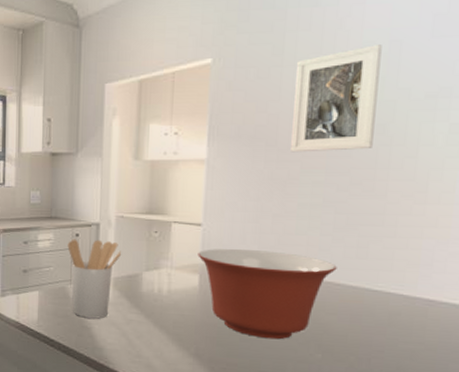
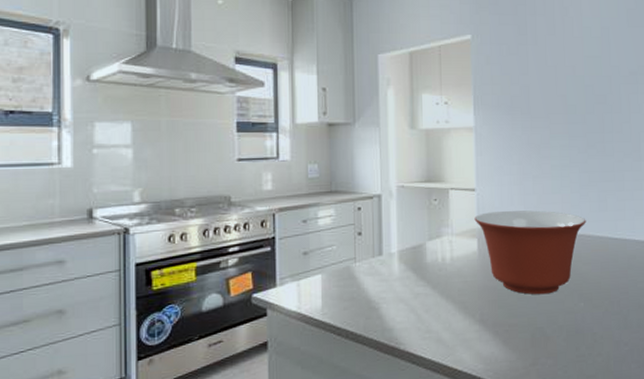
utensil holder: present [67,239,122,319] -> none [350,212,405,298]
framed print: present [291,45,382,152] -> none [538,30,599,120]

